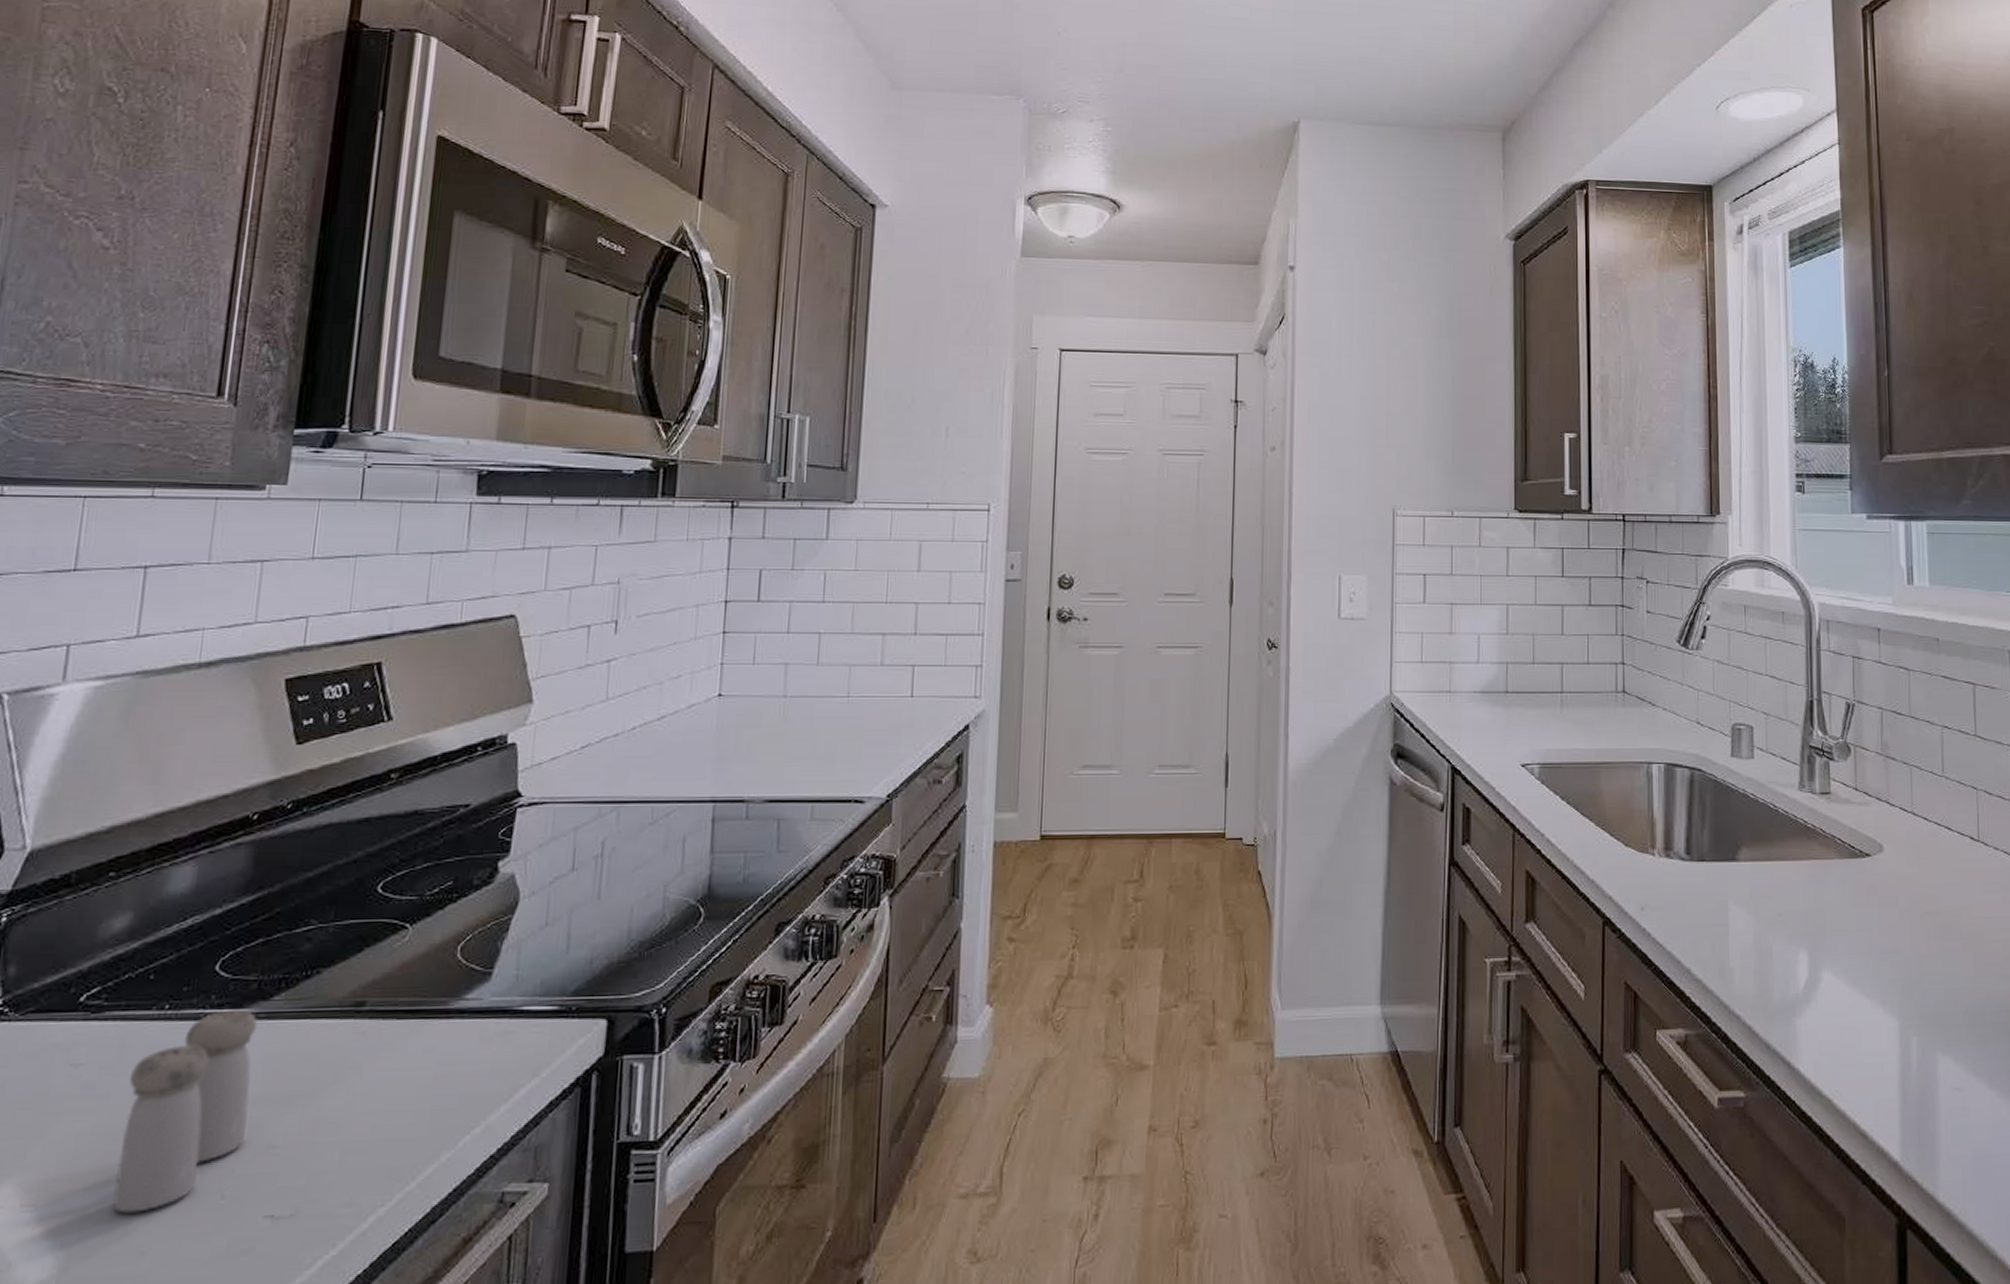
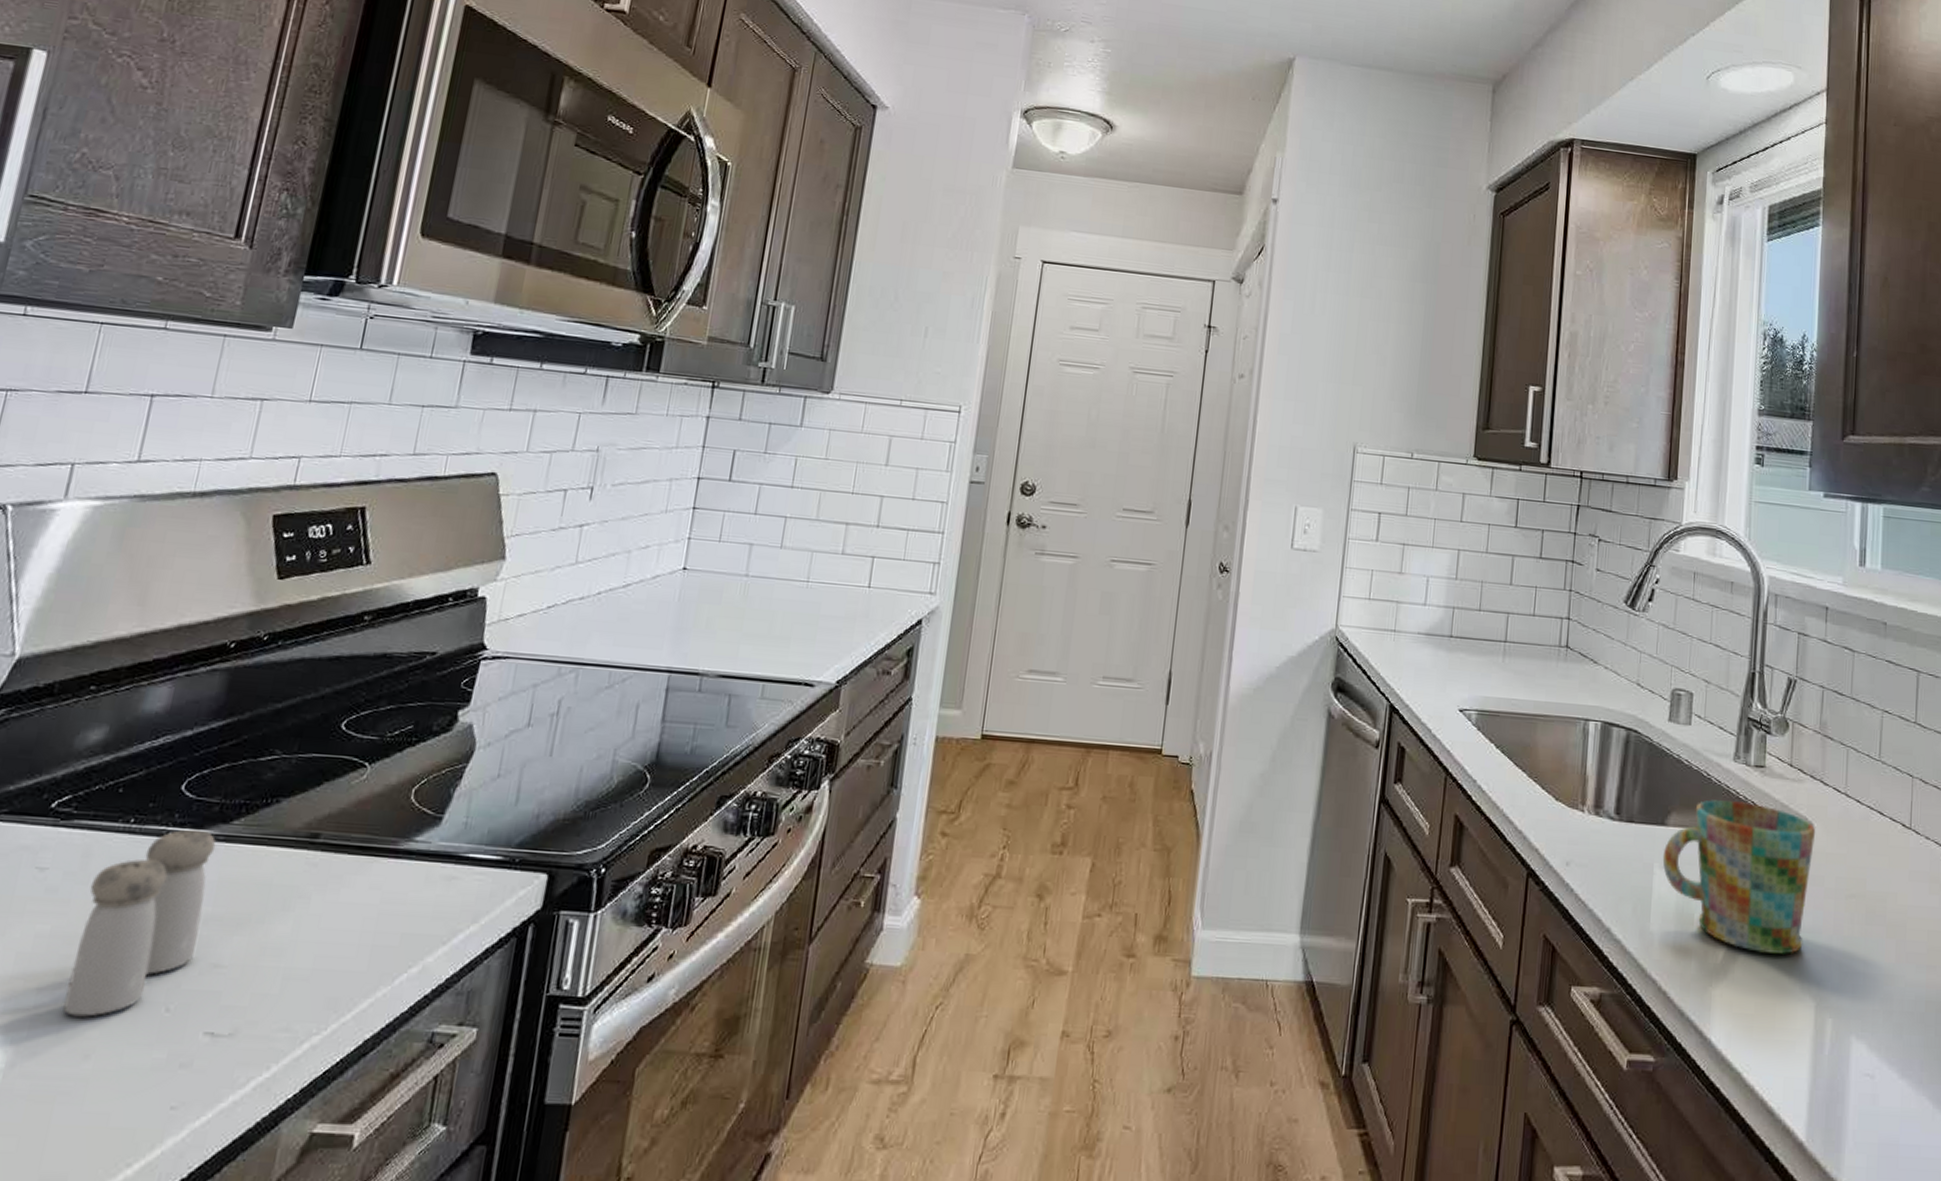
mug: none [1736,830,1886,978] -> present [1662,800,1816,955]

